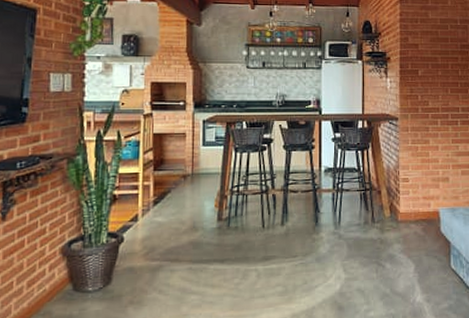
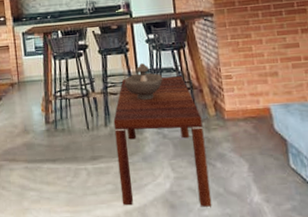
coffee table: none [290,176,378,309] -> present [113,76,212,207]
decorative bowl: none [307,162,344,200] -> present [124,63,162,101]

